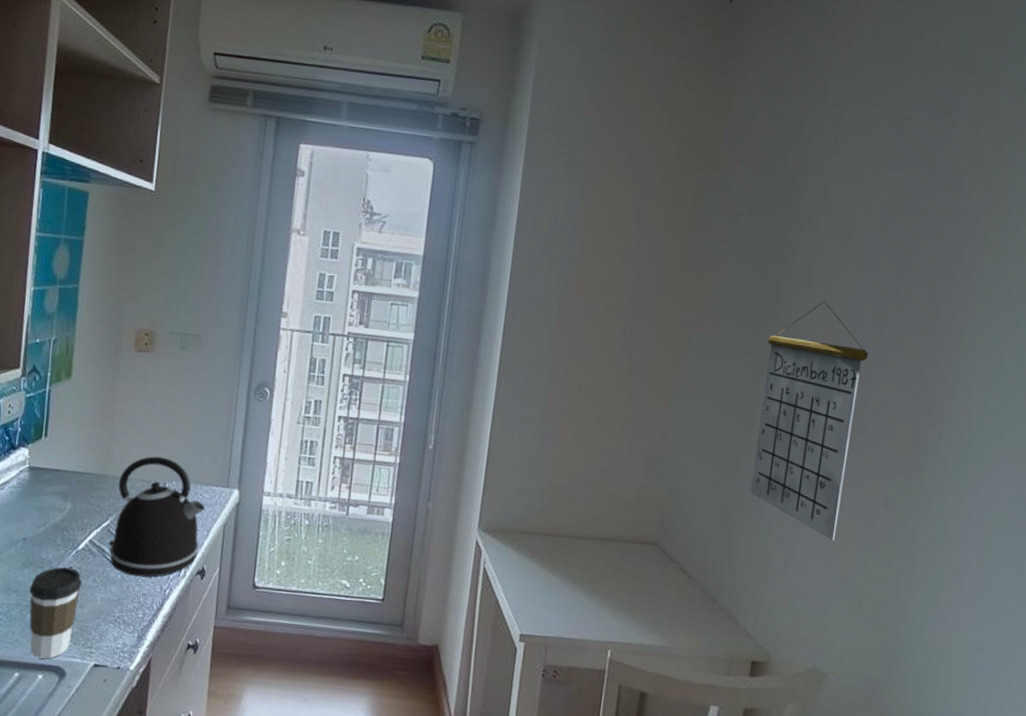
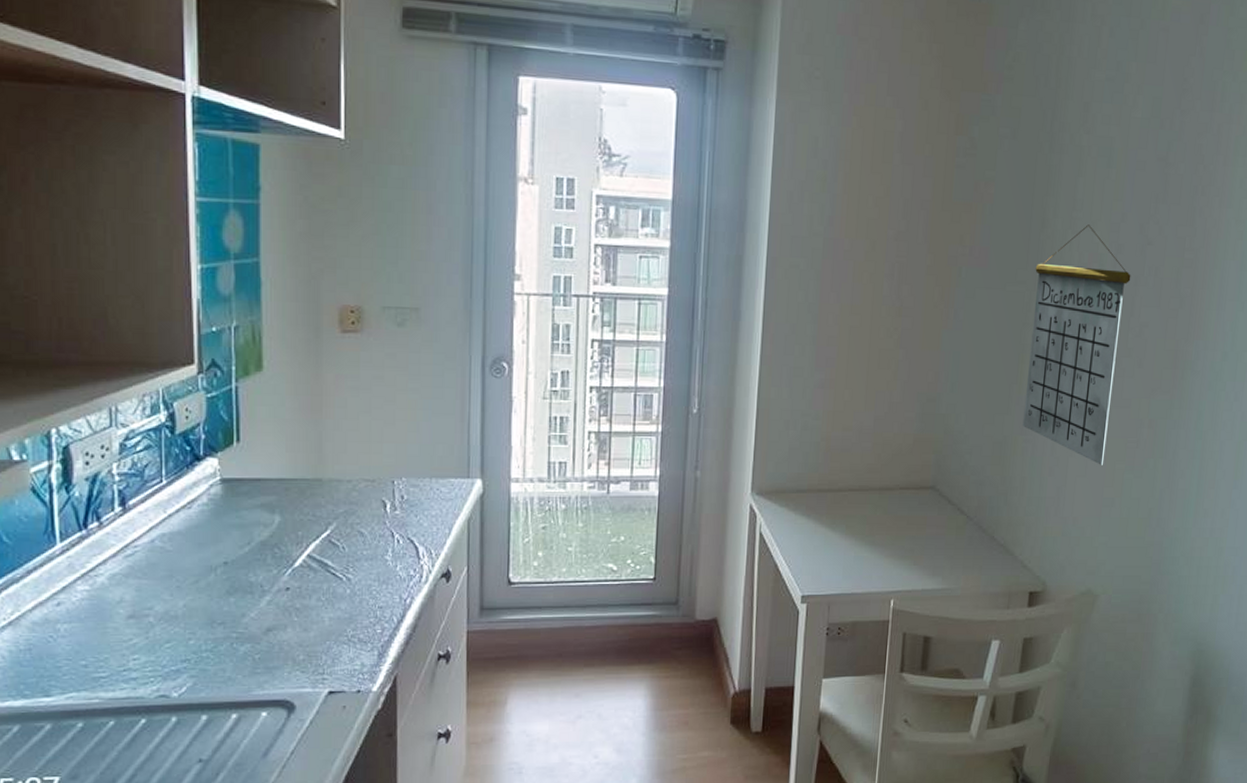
coffee cup: present [29,567,82,659] -> none [239,589,303,694]
kettle: present [109,456,206,577] -> none [332,452,444,588]

